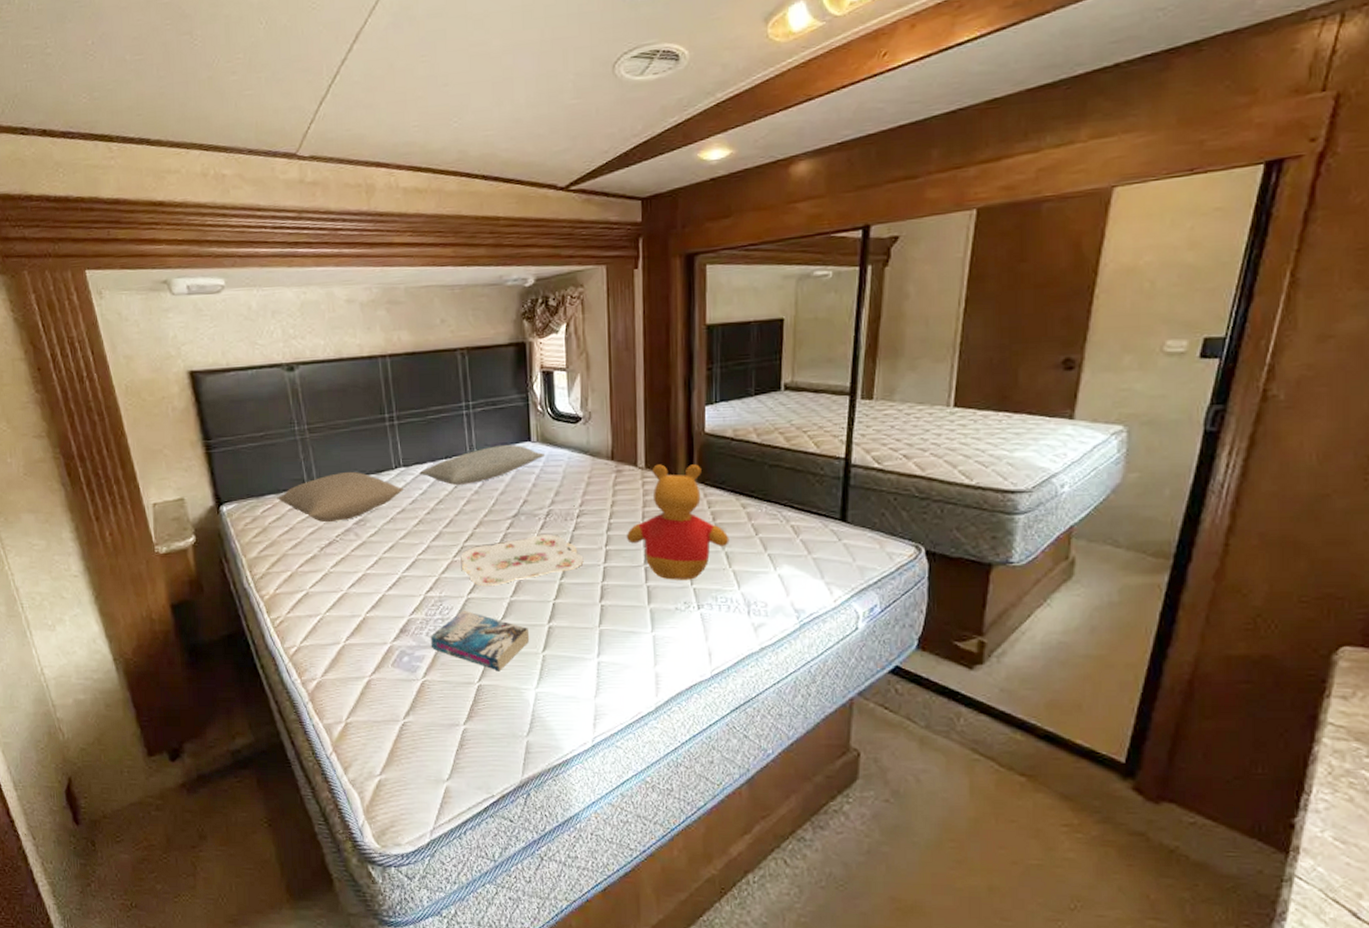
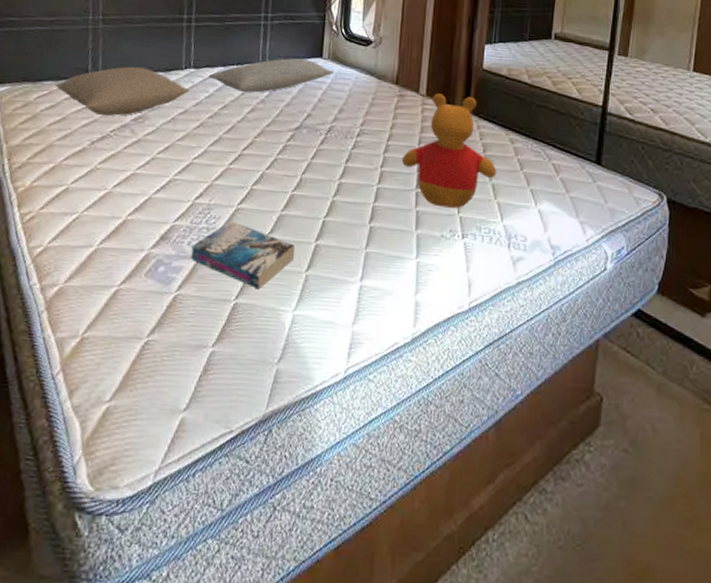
serving tray: present [460,535,584,586] -> none [236,150,359,198]

